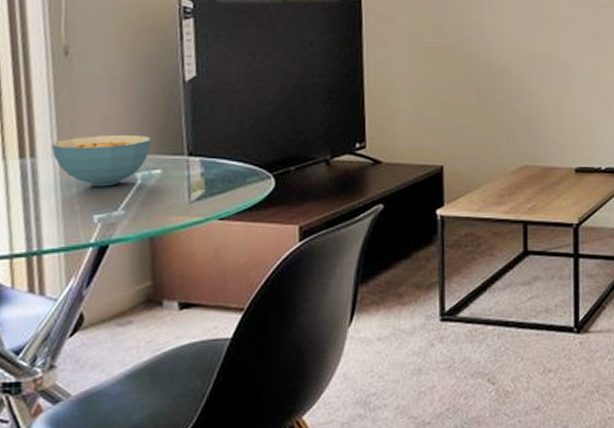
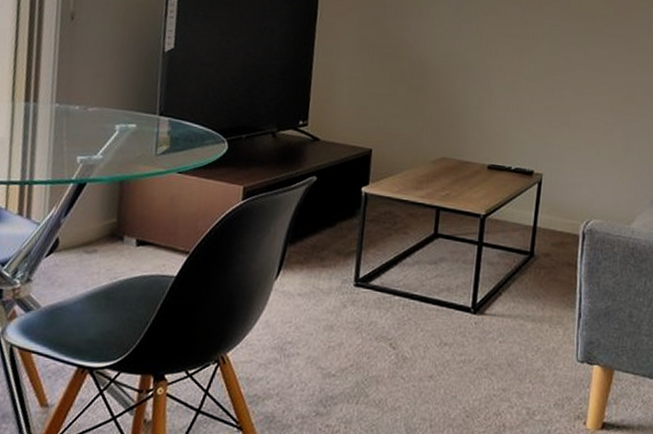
cereal bowl: present [52,134,152,187] -> none [51,89,132,134]

